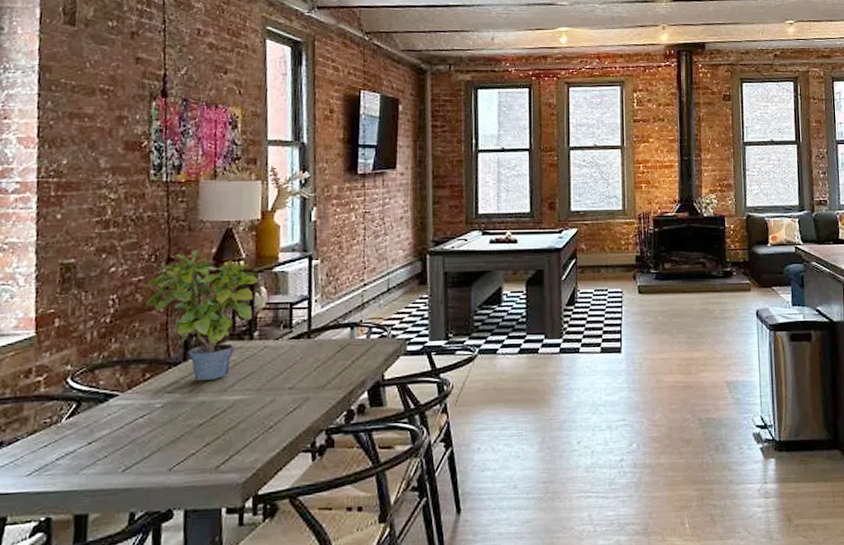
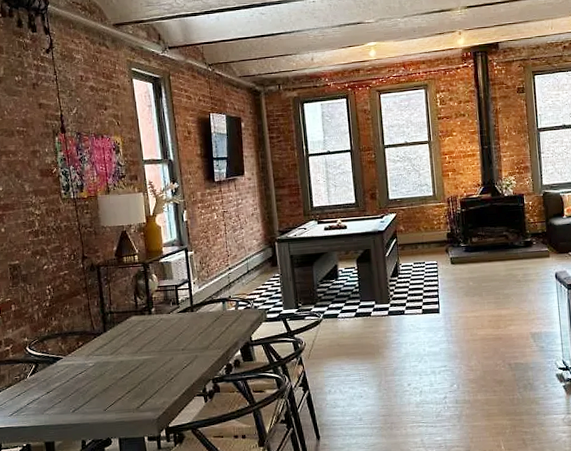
potted plant: present [145,249,259,382] -> none [70,249,150,347]

